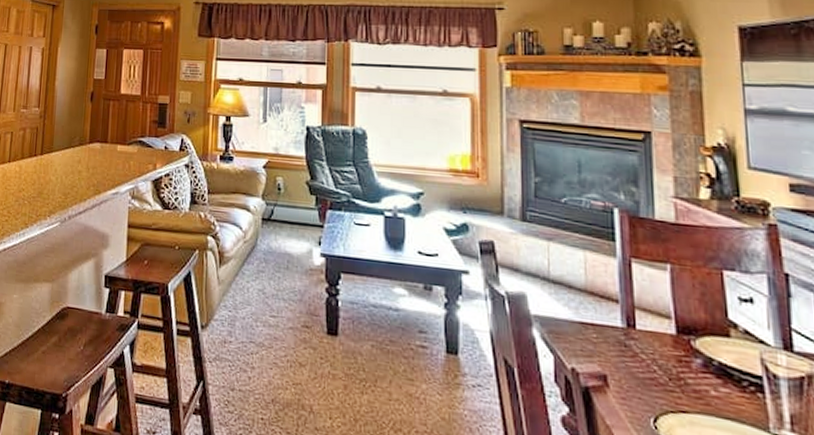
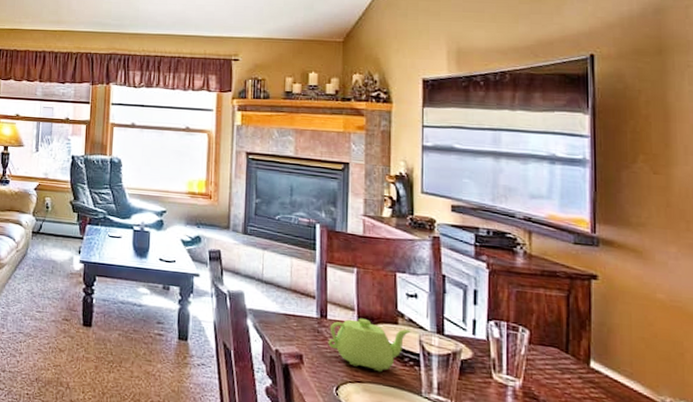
teapot: none [639,328,749,400] -> present [328,318,411,373]

